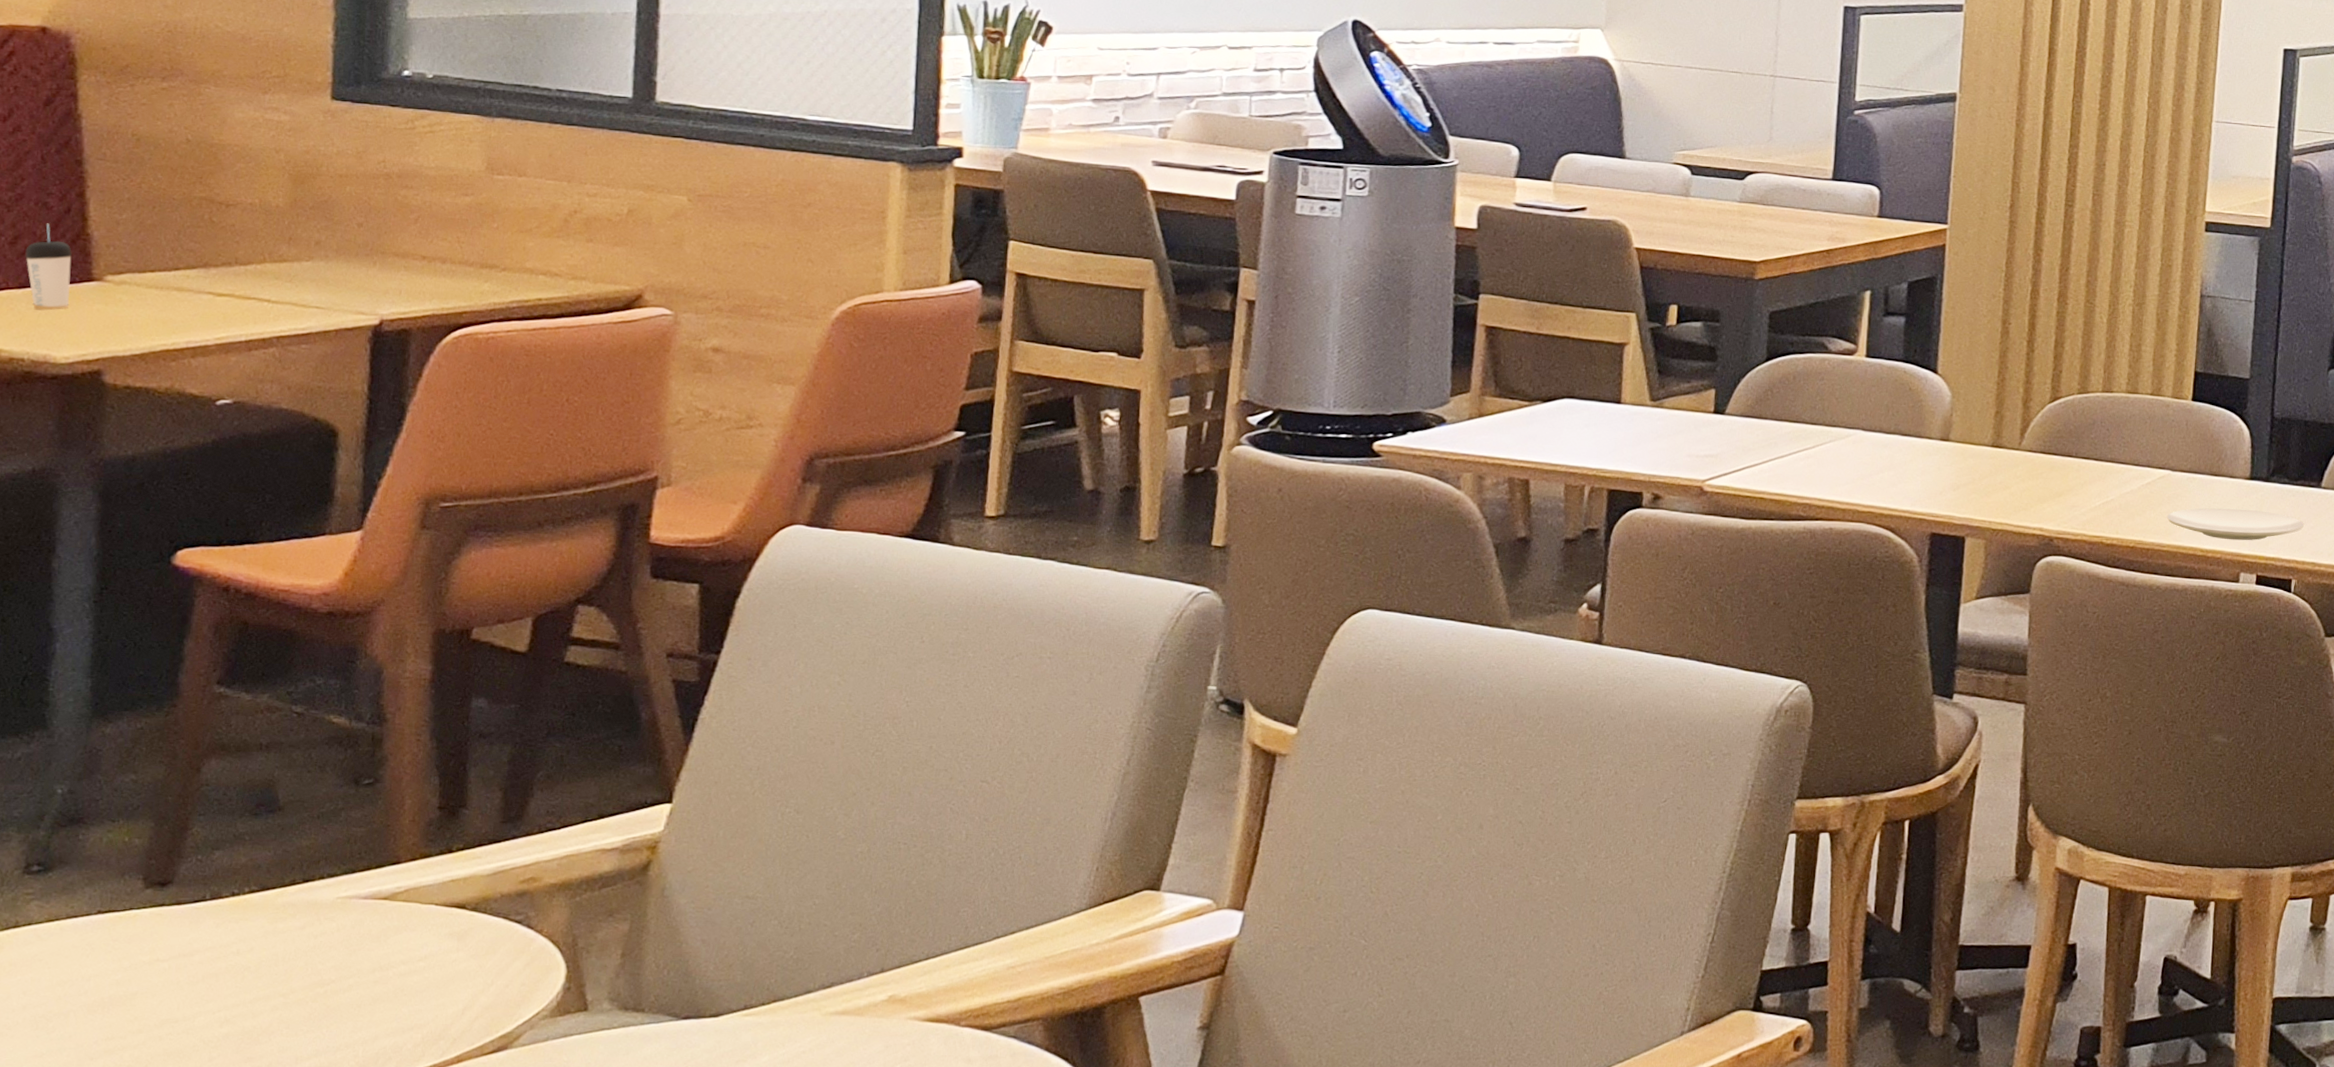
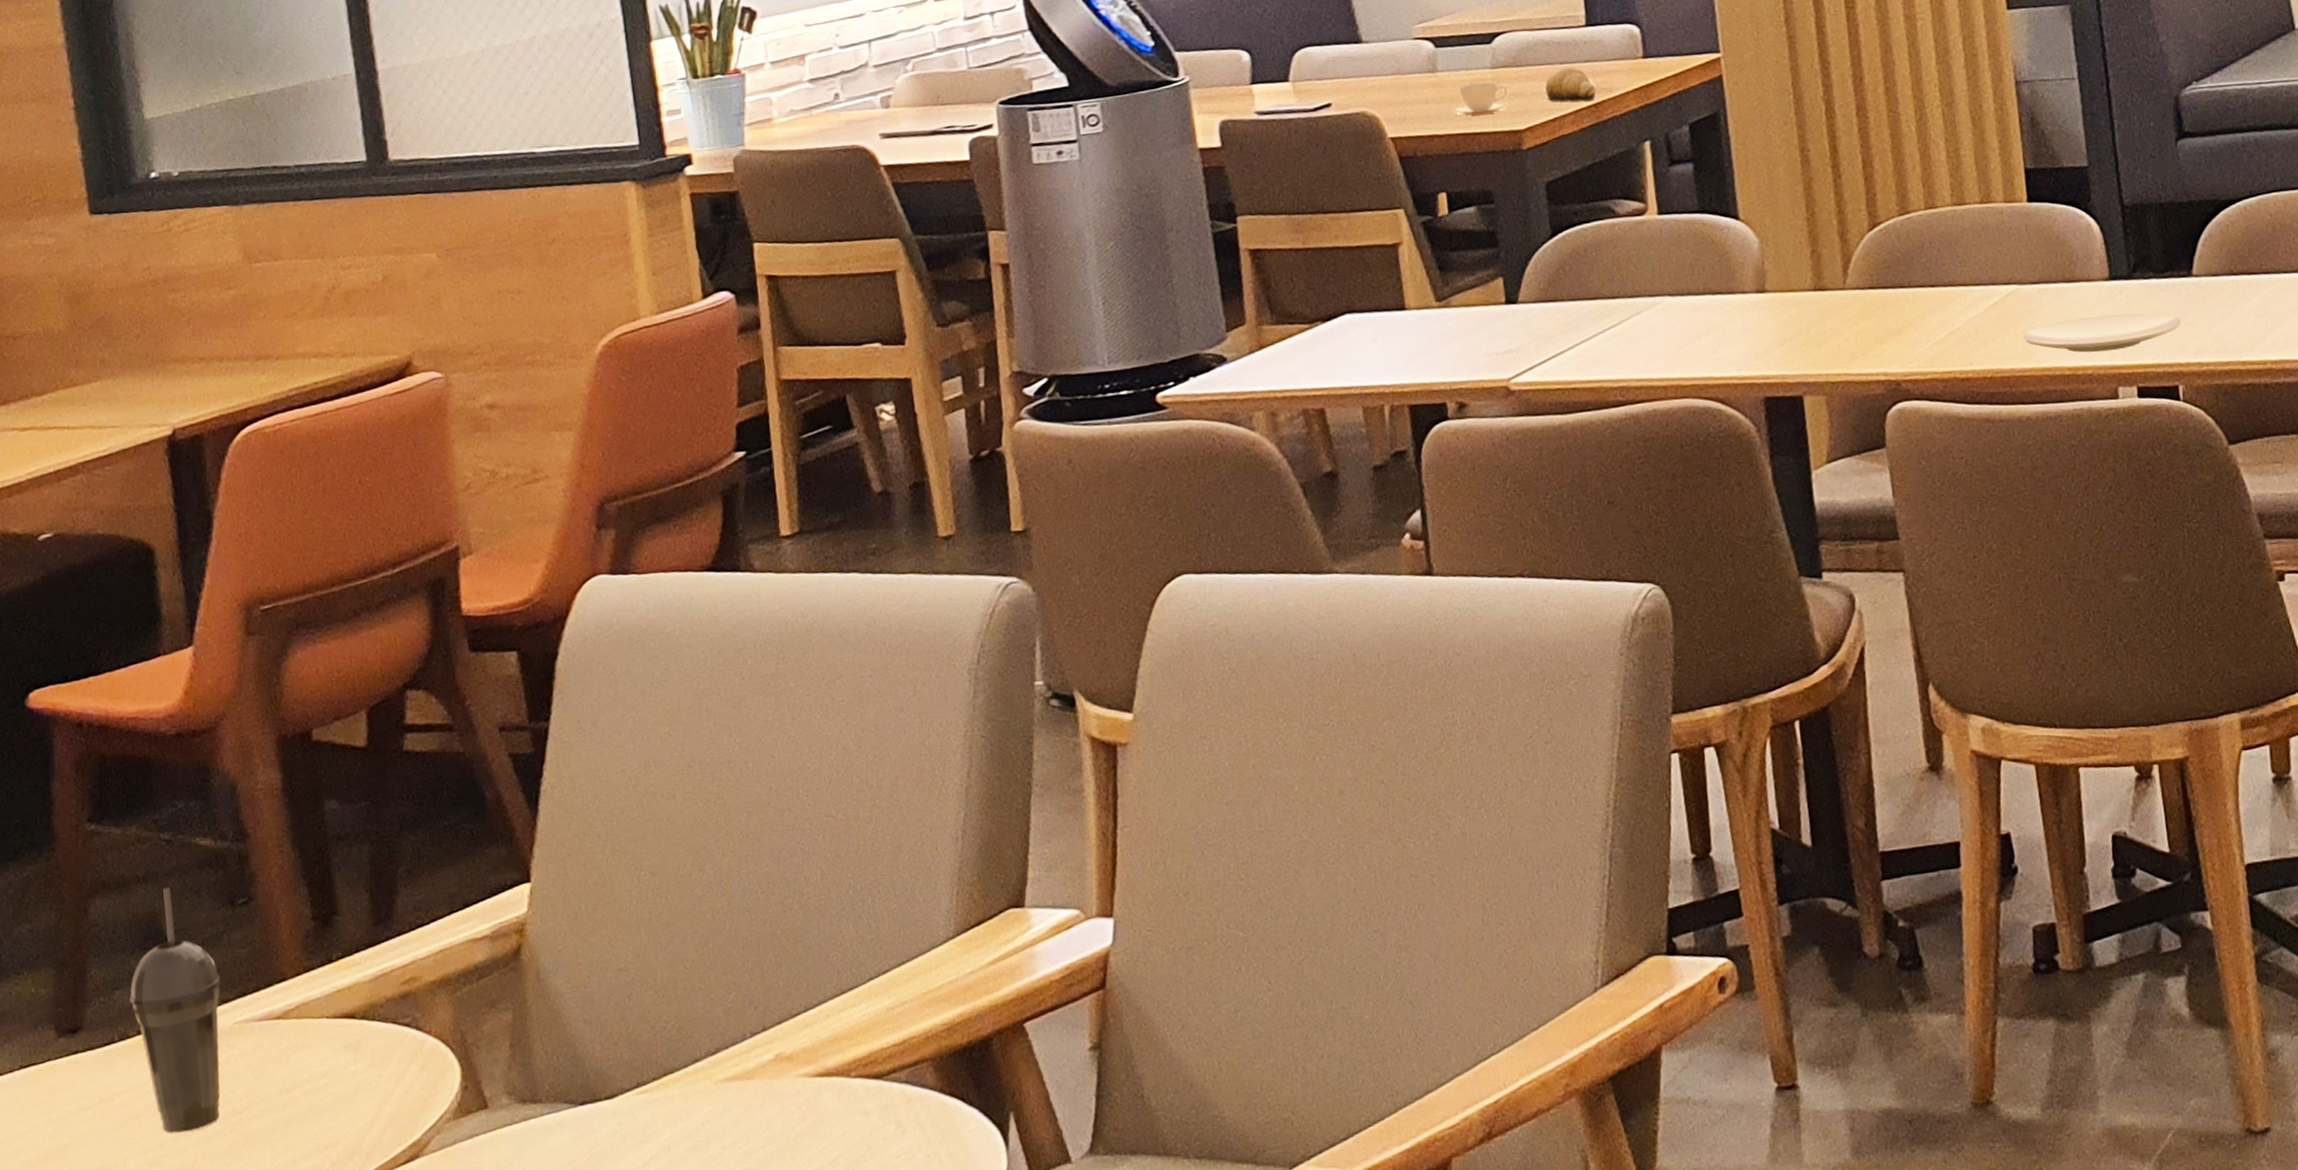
beverage cup: none [229,759,331,996] -> present [129,887,221,1133]
teacup: none [1698,212,1750,242] -> present [1453,82,1508,115]
crescent roll: none [1785,213,1831,247] -> present [1545,66,1596,102]

